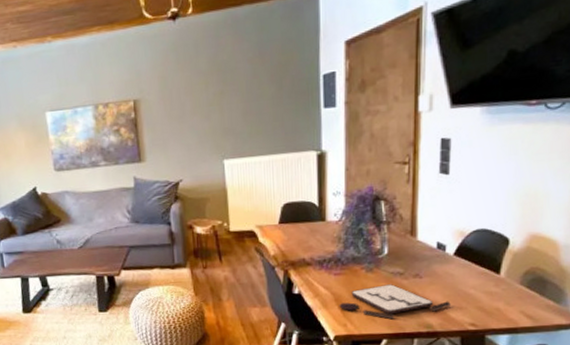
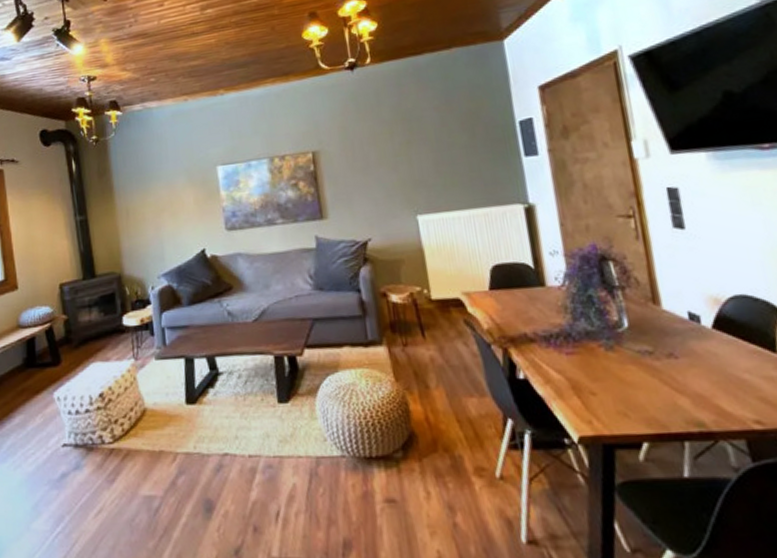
board game: present [339,284,451,319] -> none [578,366,723,413]

